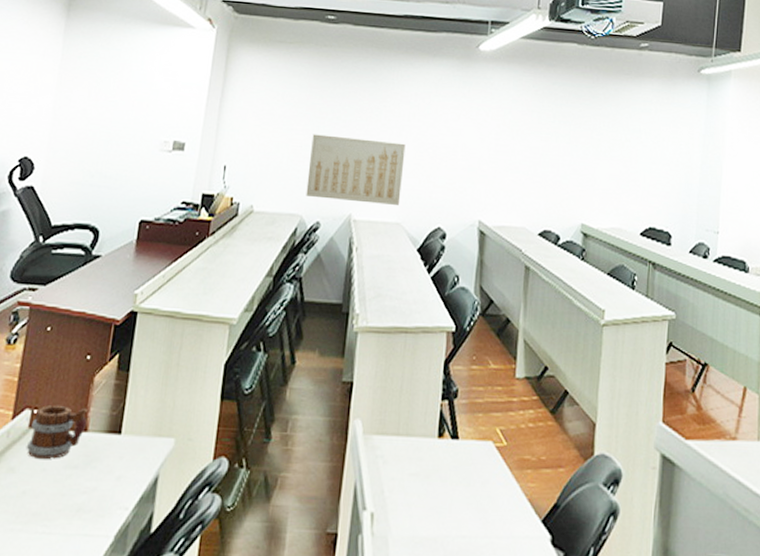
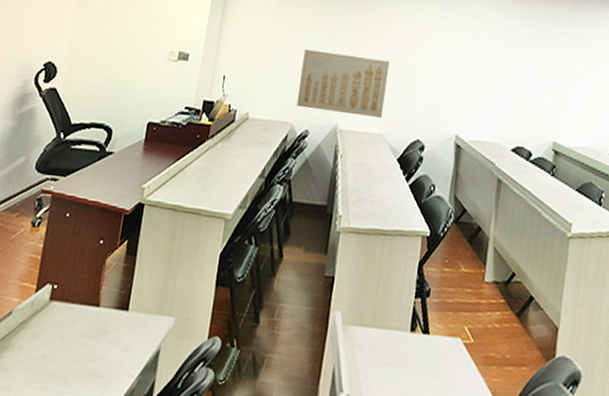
mug: present [26,404,89,460] -> none [47,282,101,329]

